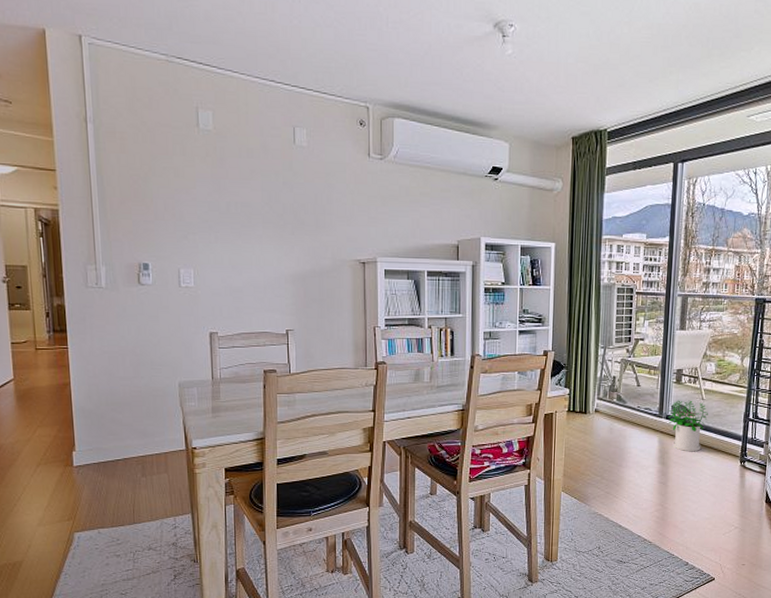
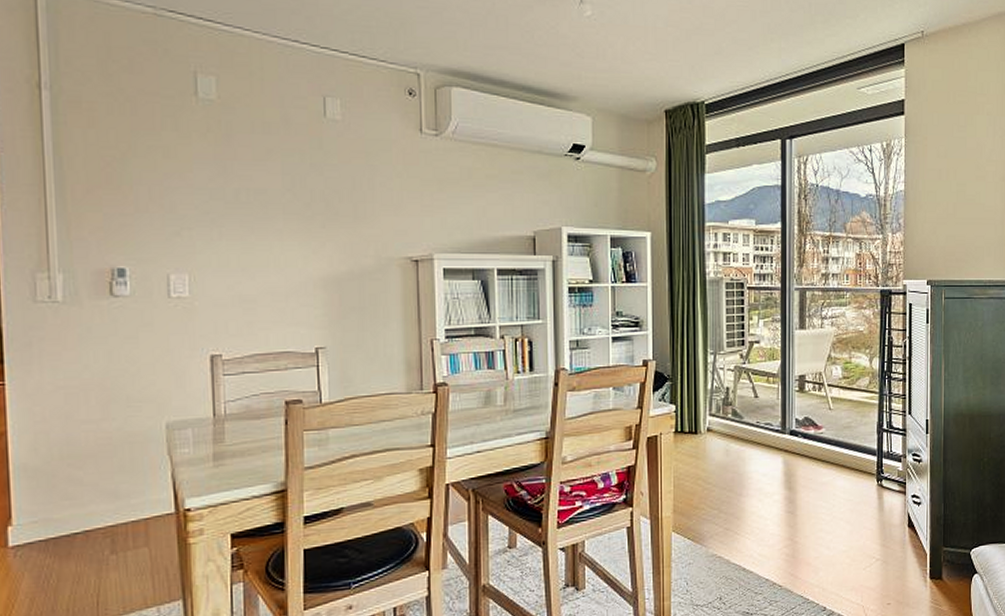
potted plant: present [668,400,708,452] -> none [791,411,837,473]

